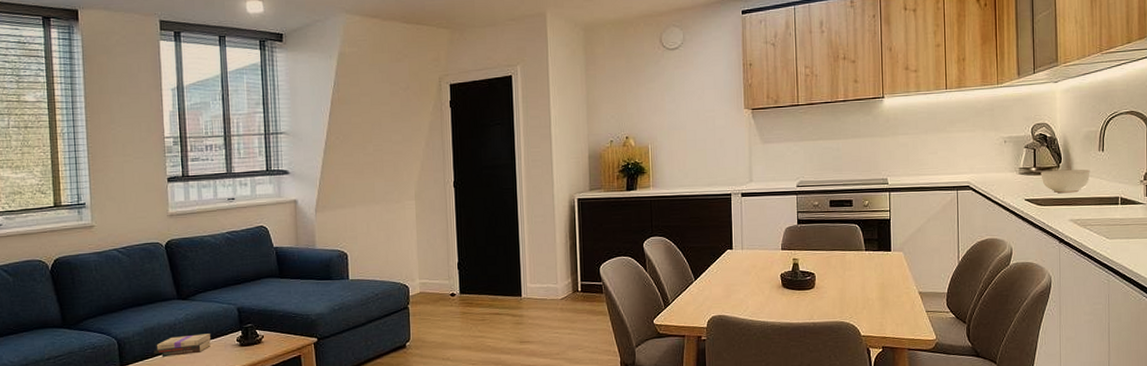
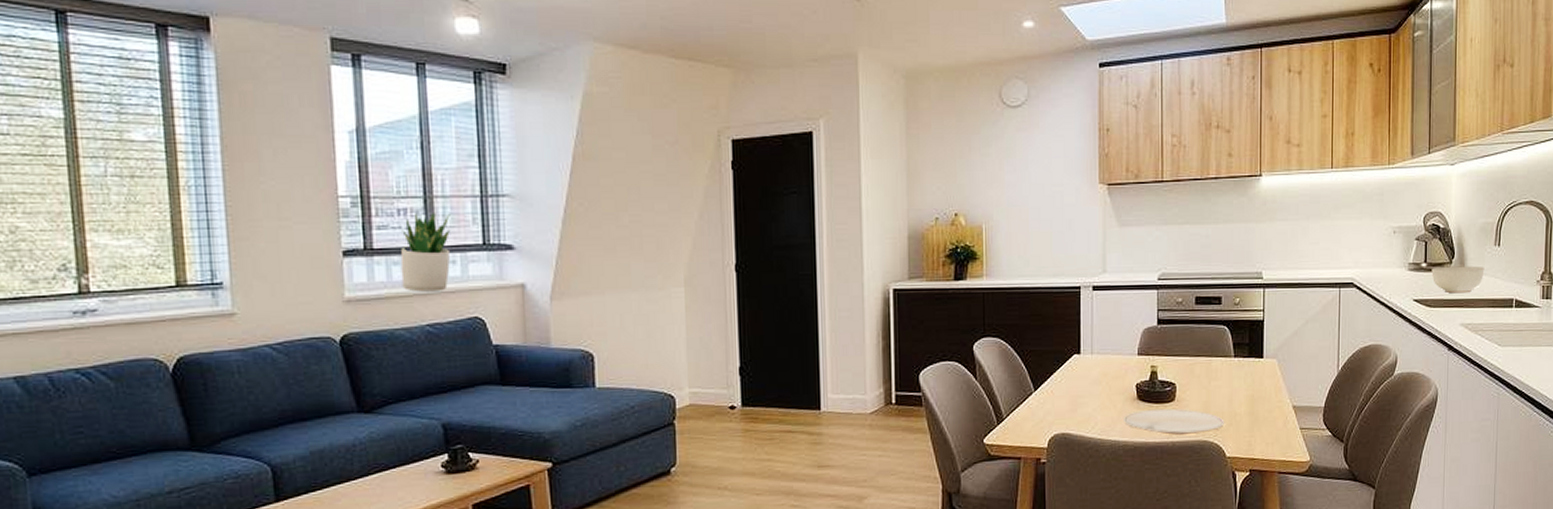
books: present [154,333,212,357] -> none [324,457,406,488]
planter: none [207,146,243,208] -> present [400,211,450,292]
plate: none [770,294,859,317] -> present [1123,408,1224,435]

